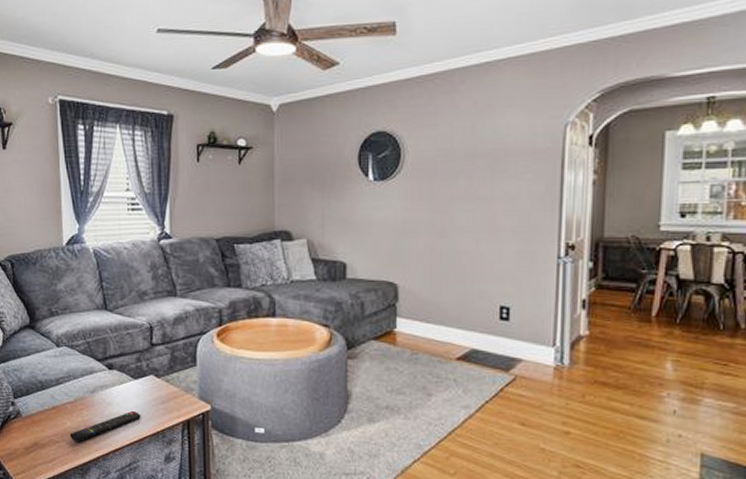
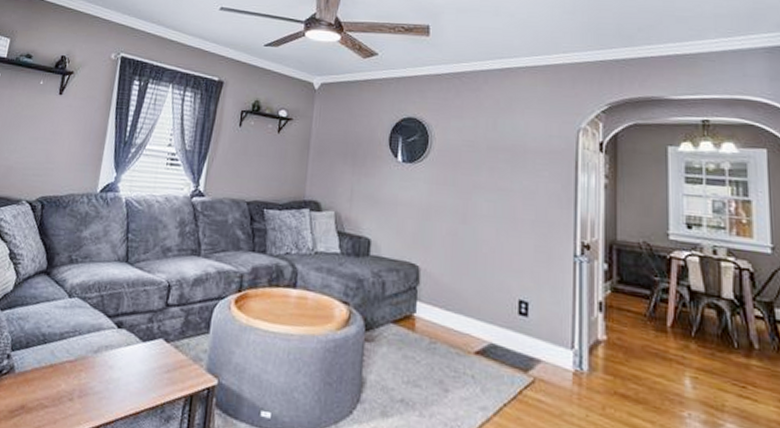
remote control: present [69,410,141,443] -> none [61,377,142,410]

